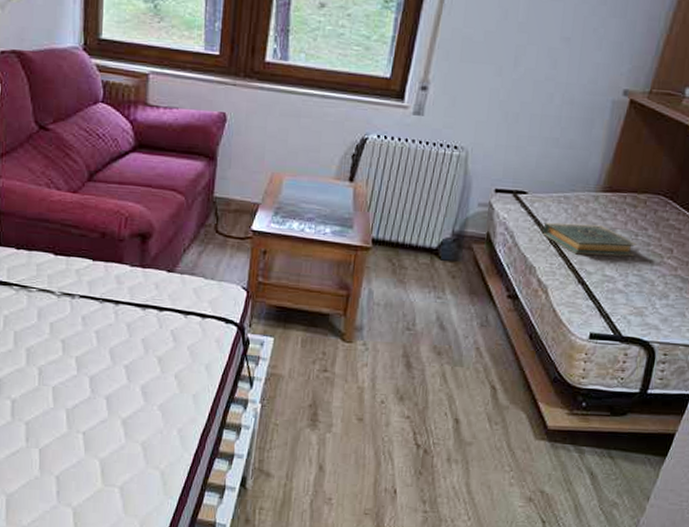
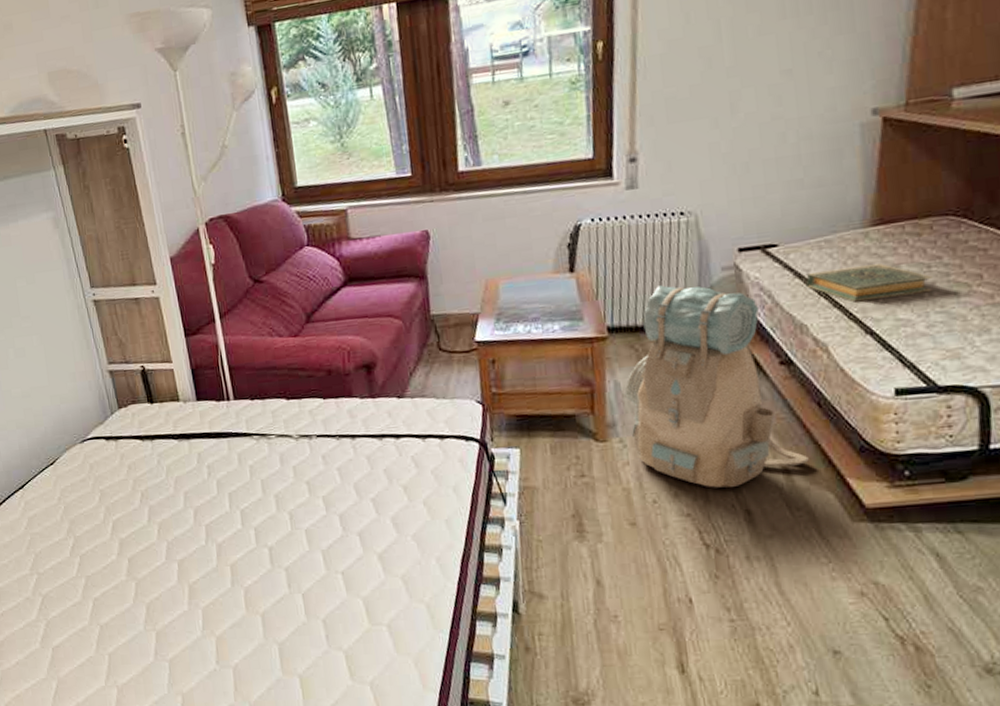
backpack: none [375,209,513,399] -> present [624,285,809,488]

